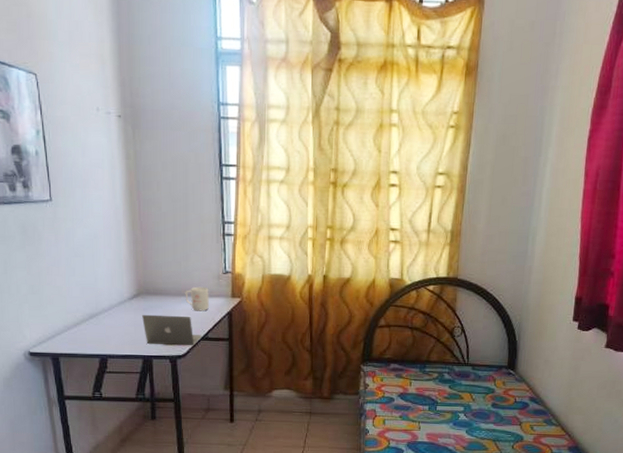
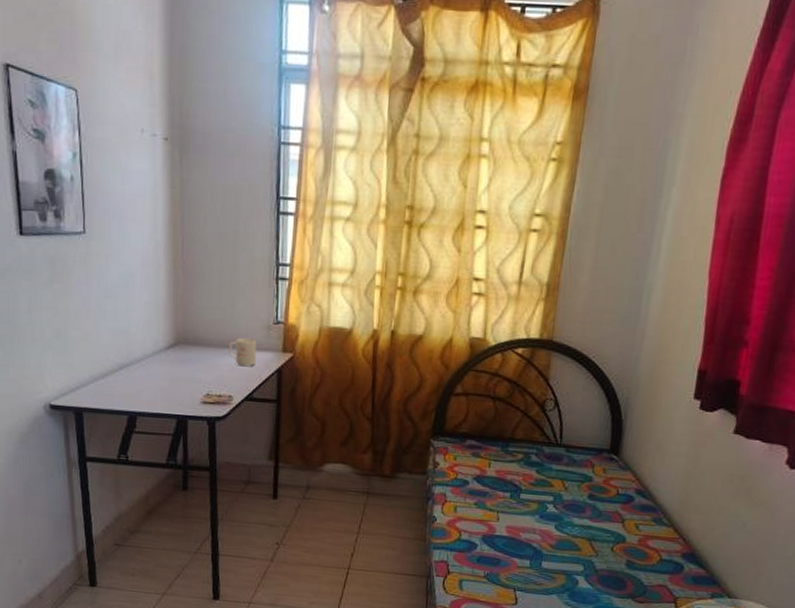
laptop: present [142,314,202,345] -> none [179,367,246,406]

